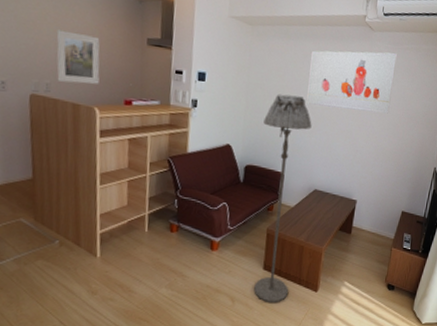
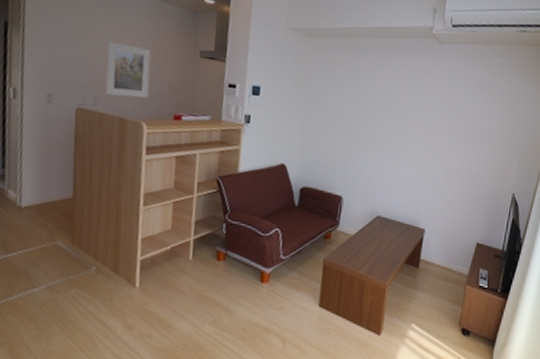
floor lamp: present [254,94,312,304] -> none [308,109,375,347]
wall art: present [305,50,398,114] -> none [367,63,469,133]

